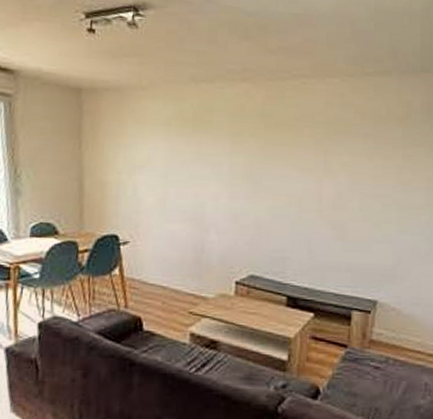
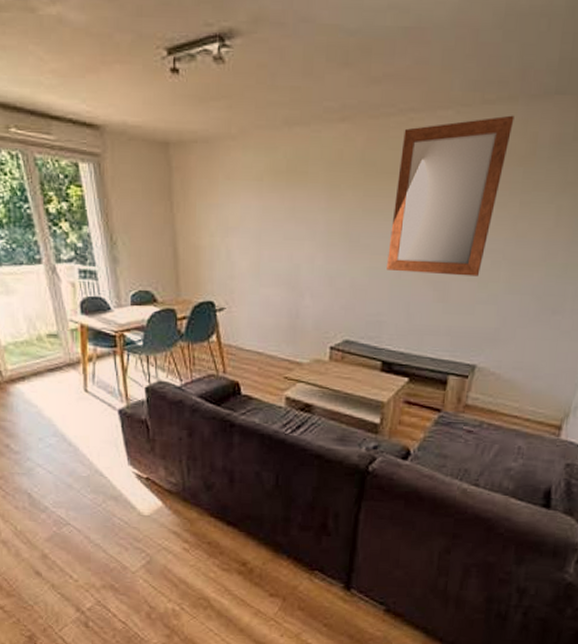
mirror: none [288,85,390,218] -> present [387,115,514,277]

